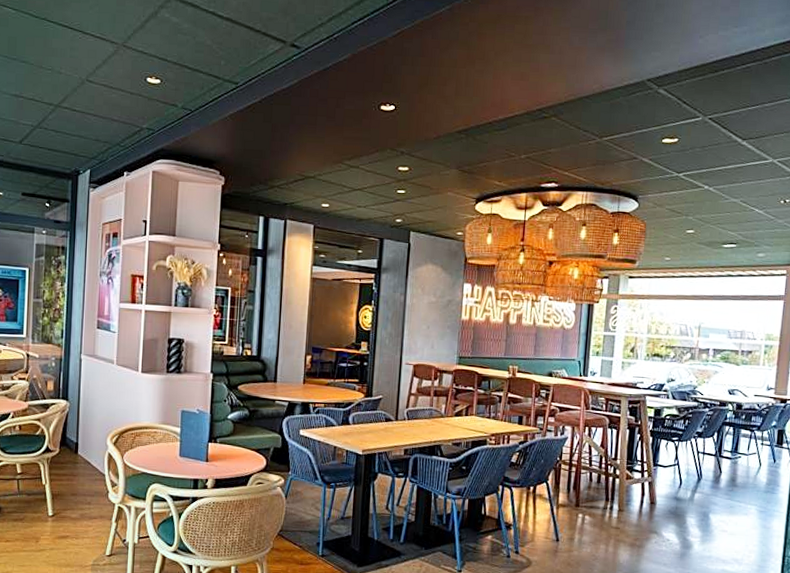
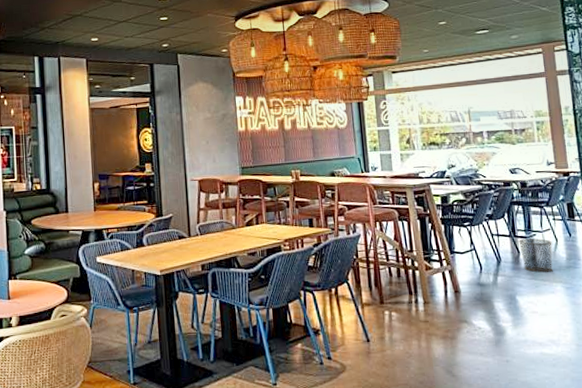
waste bin: none [723,460,755,495] -> present [519,238,553,273]

